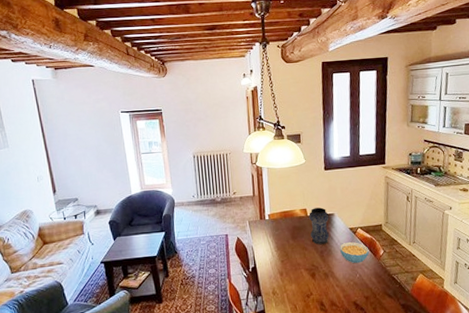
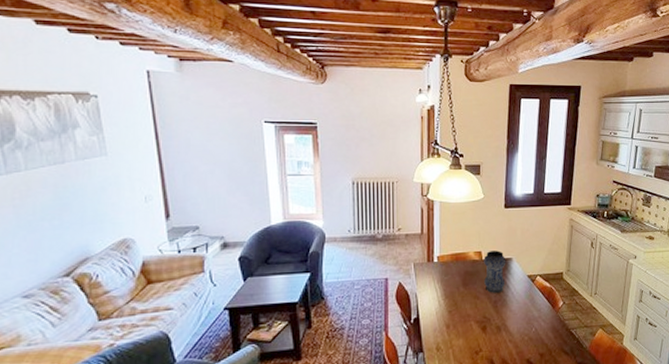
cereal bowl: present [340,241,370,264] -> none [516,290,548,316]

